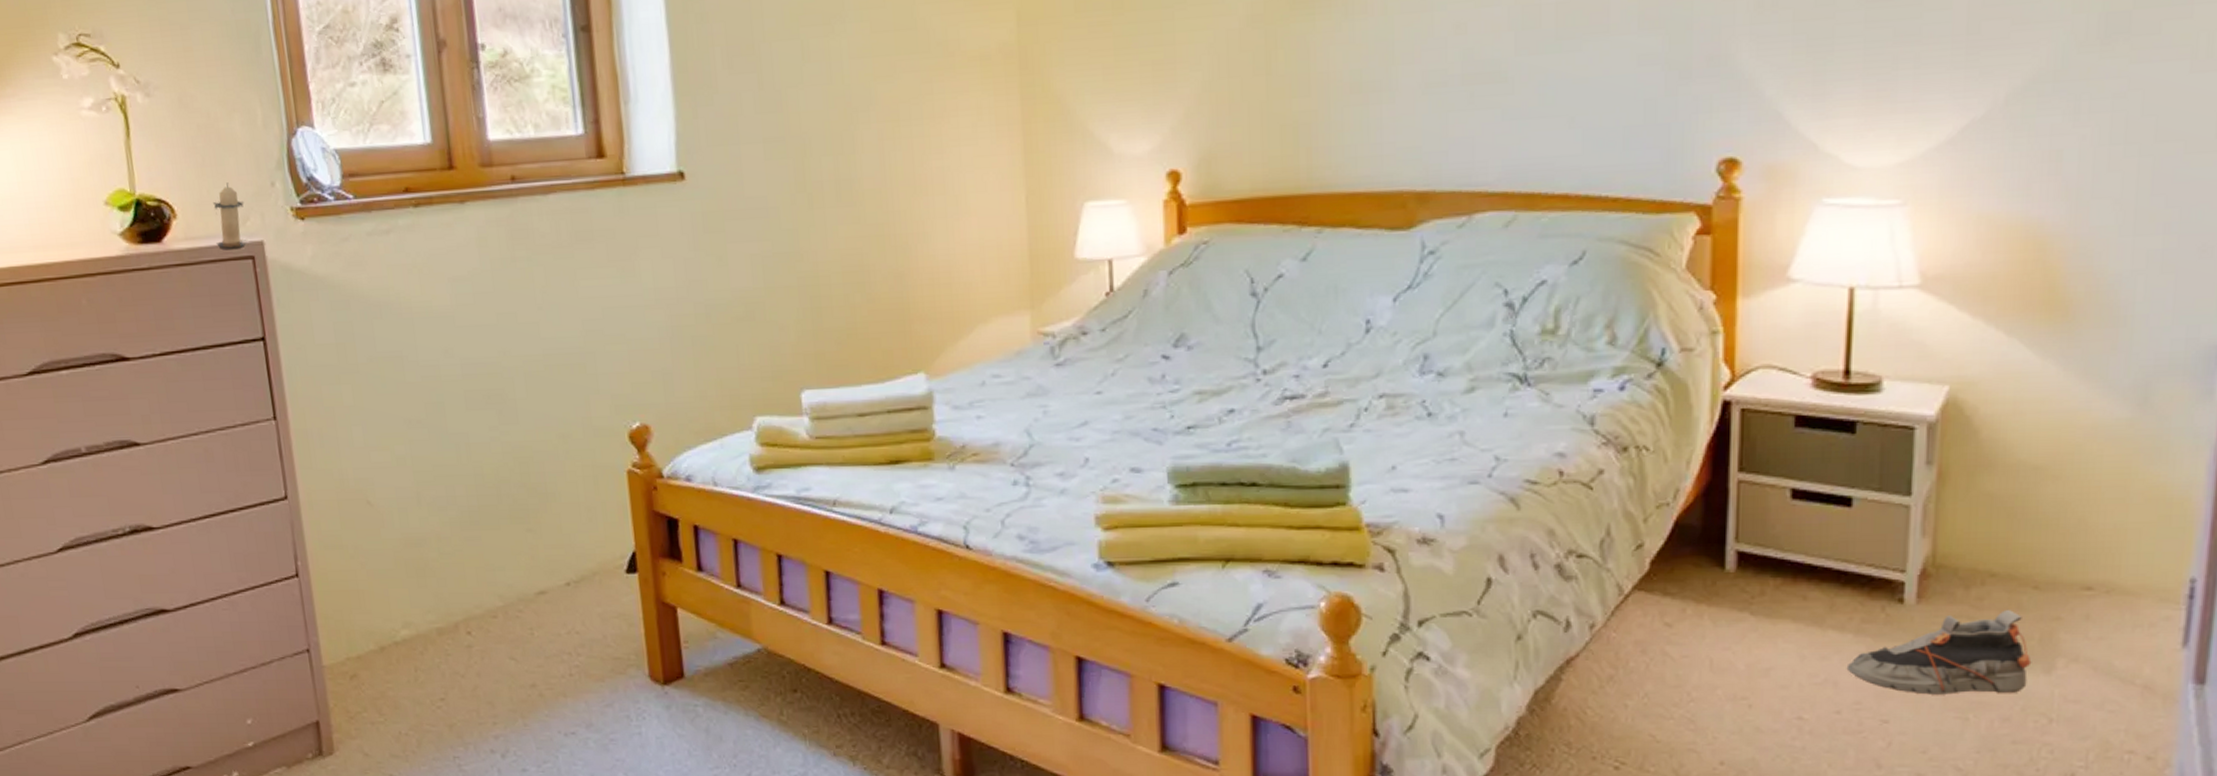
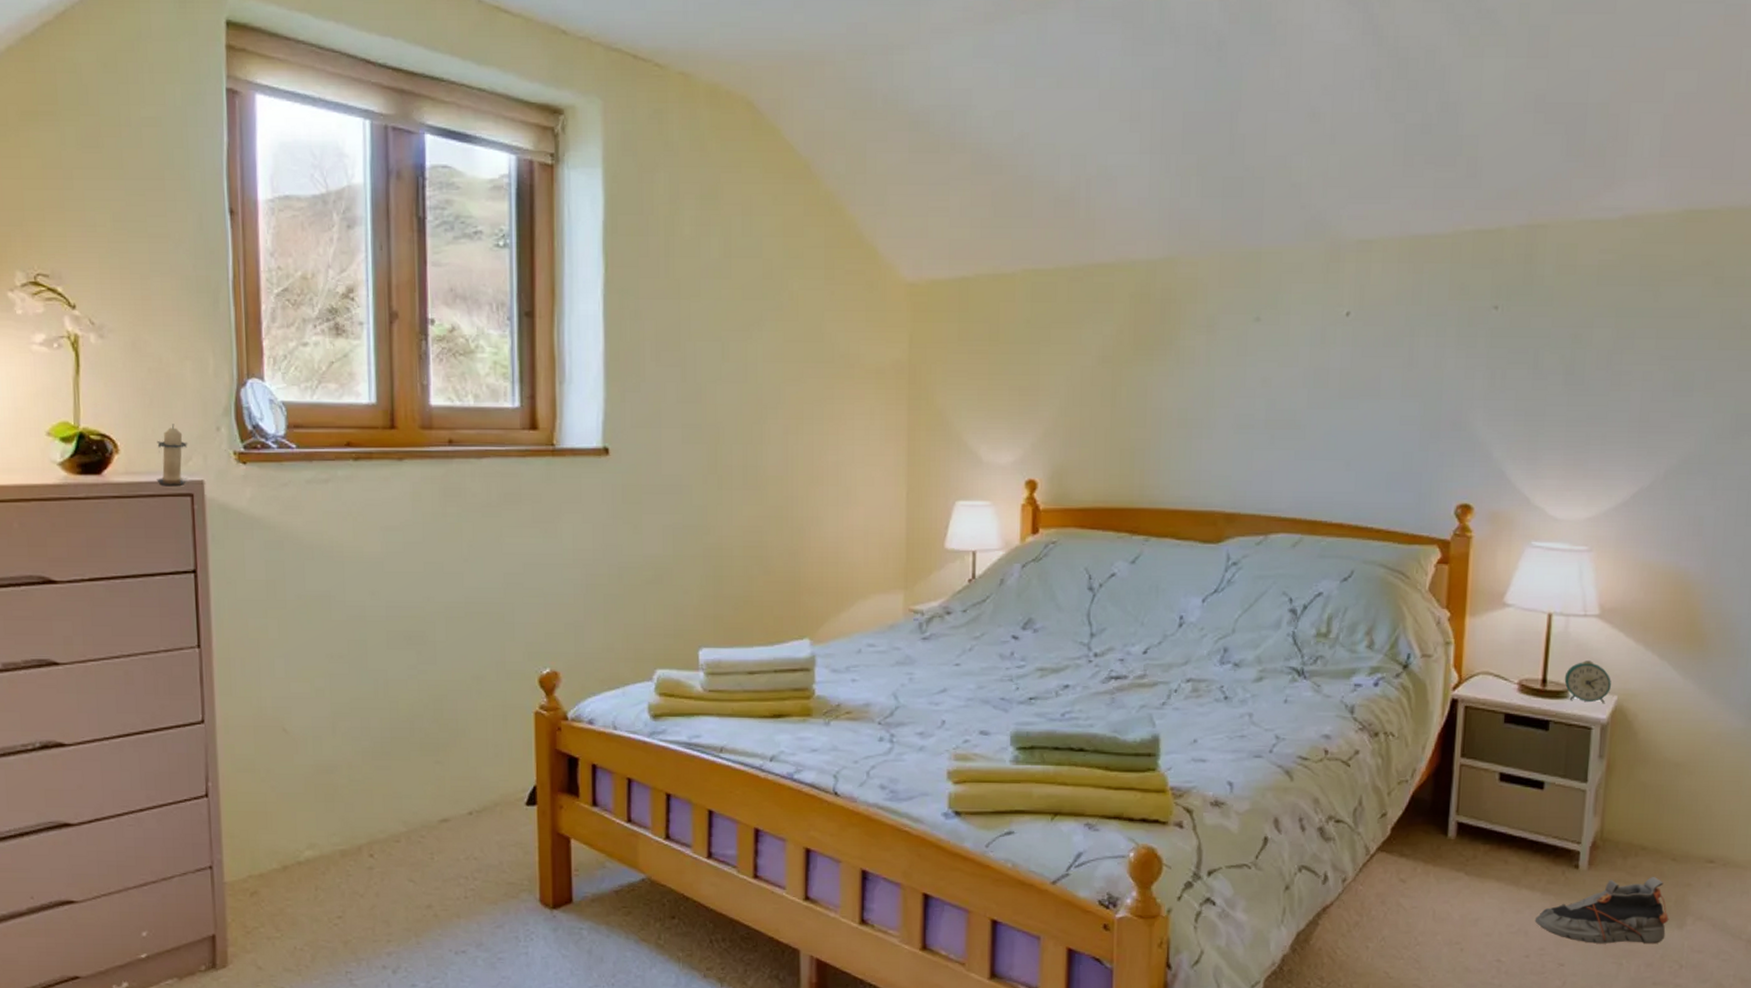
alarm clock: none [1874,343,1940,397] -> present [1564,661,1611,704]

